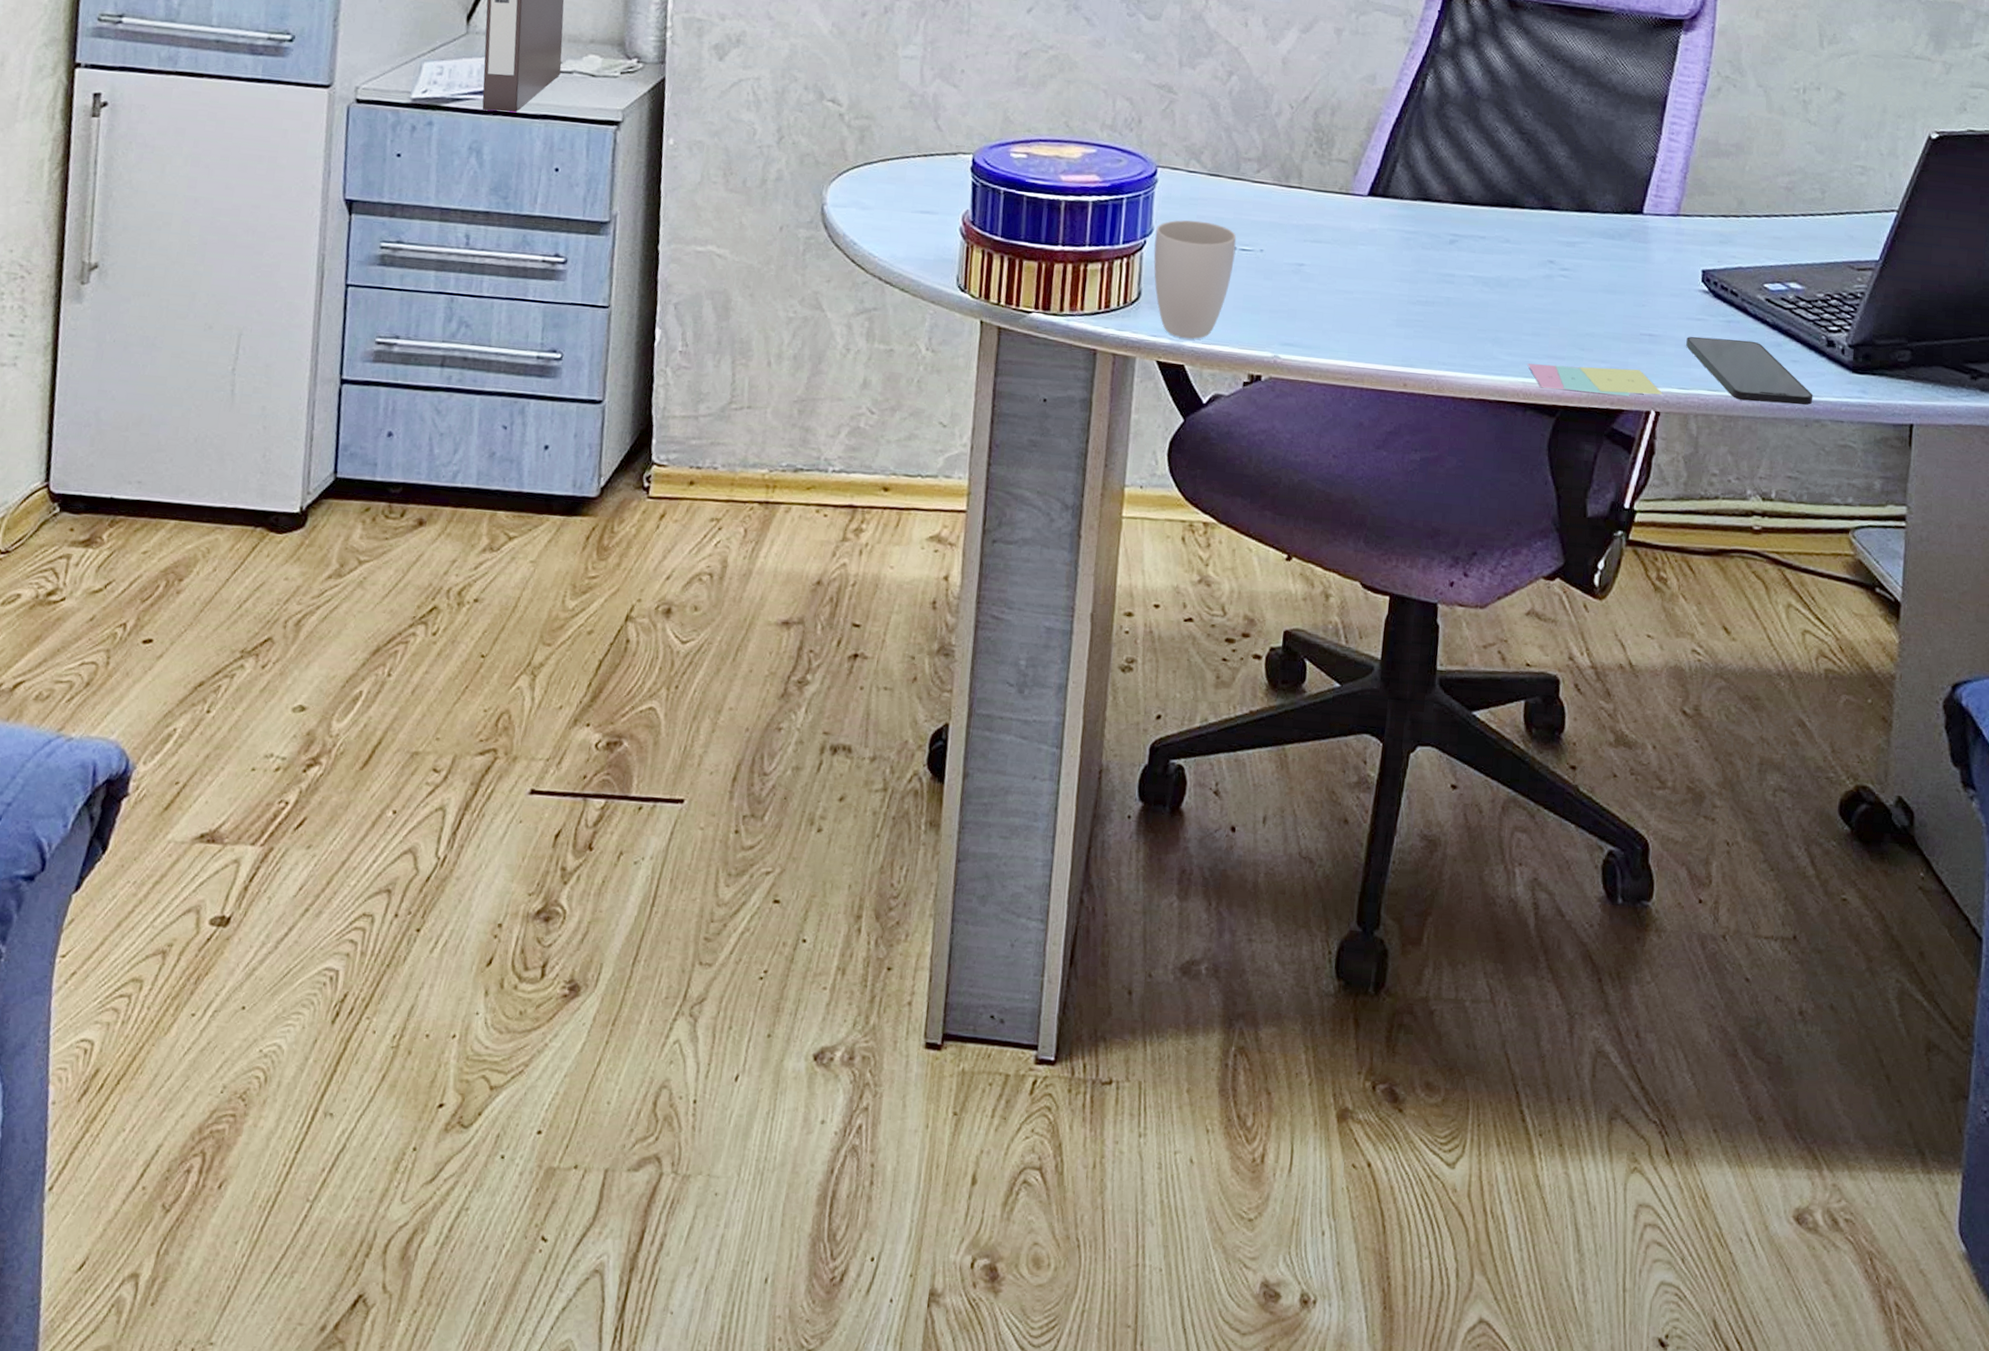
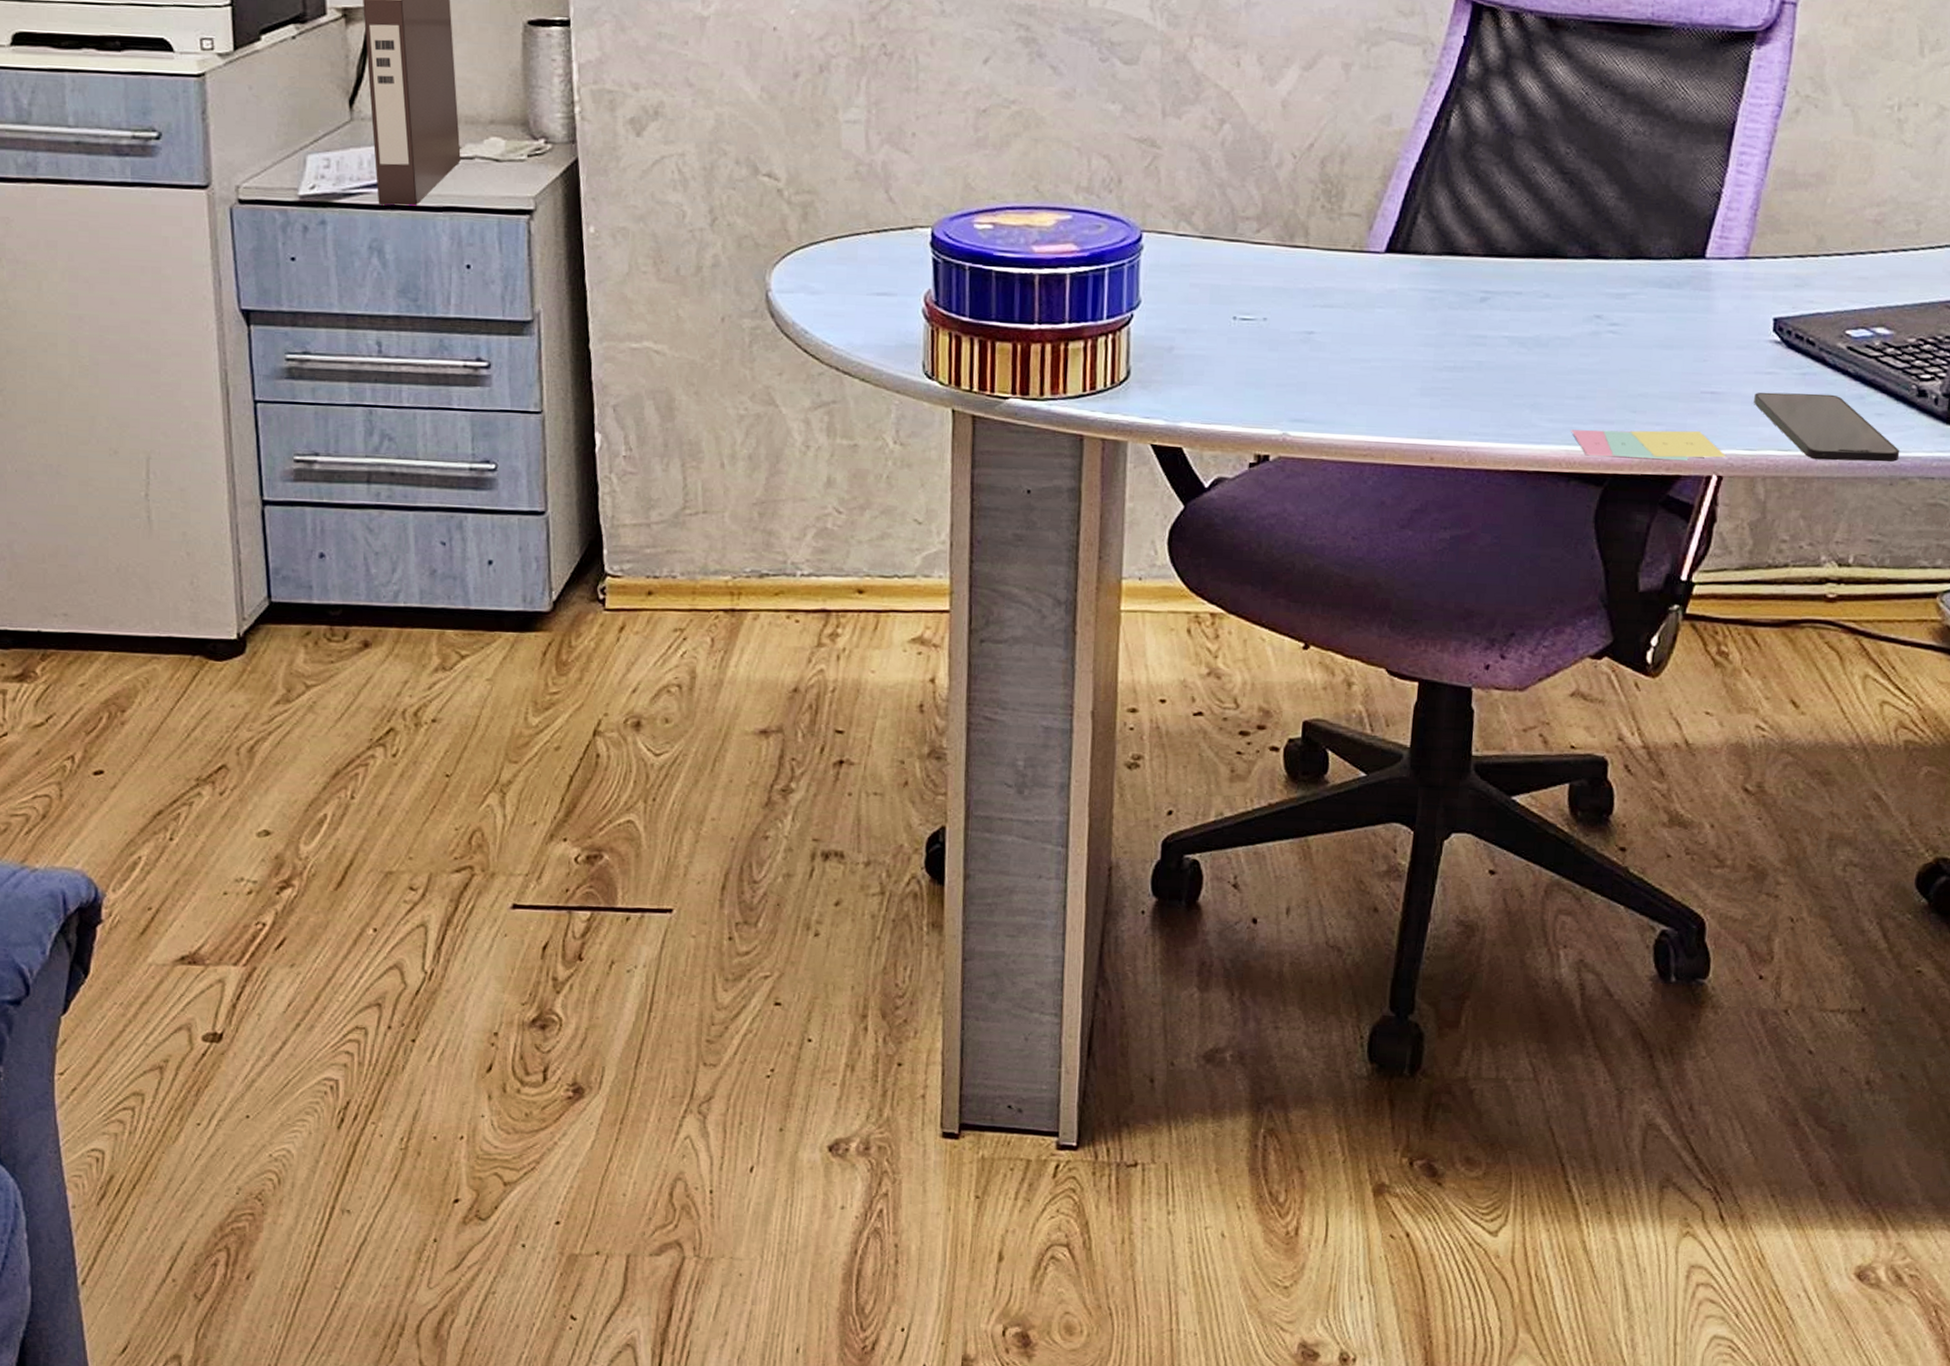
mug: present [1153,220,1237,339] -> none [1142,289,1236,420]

